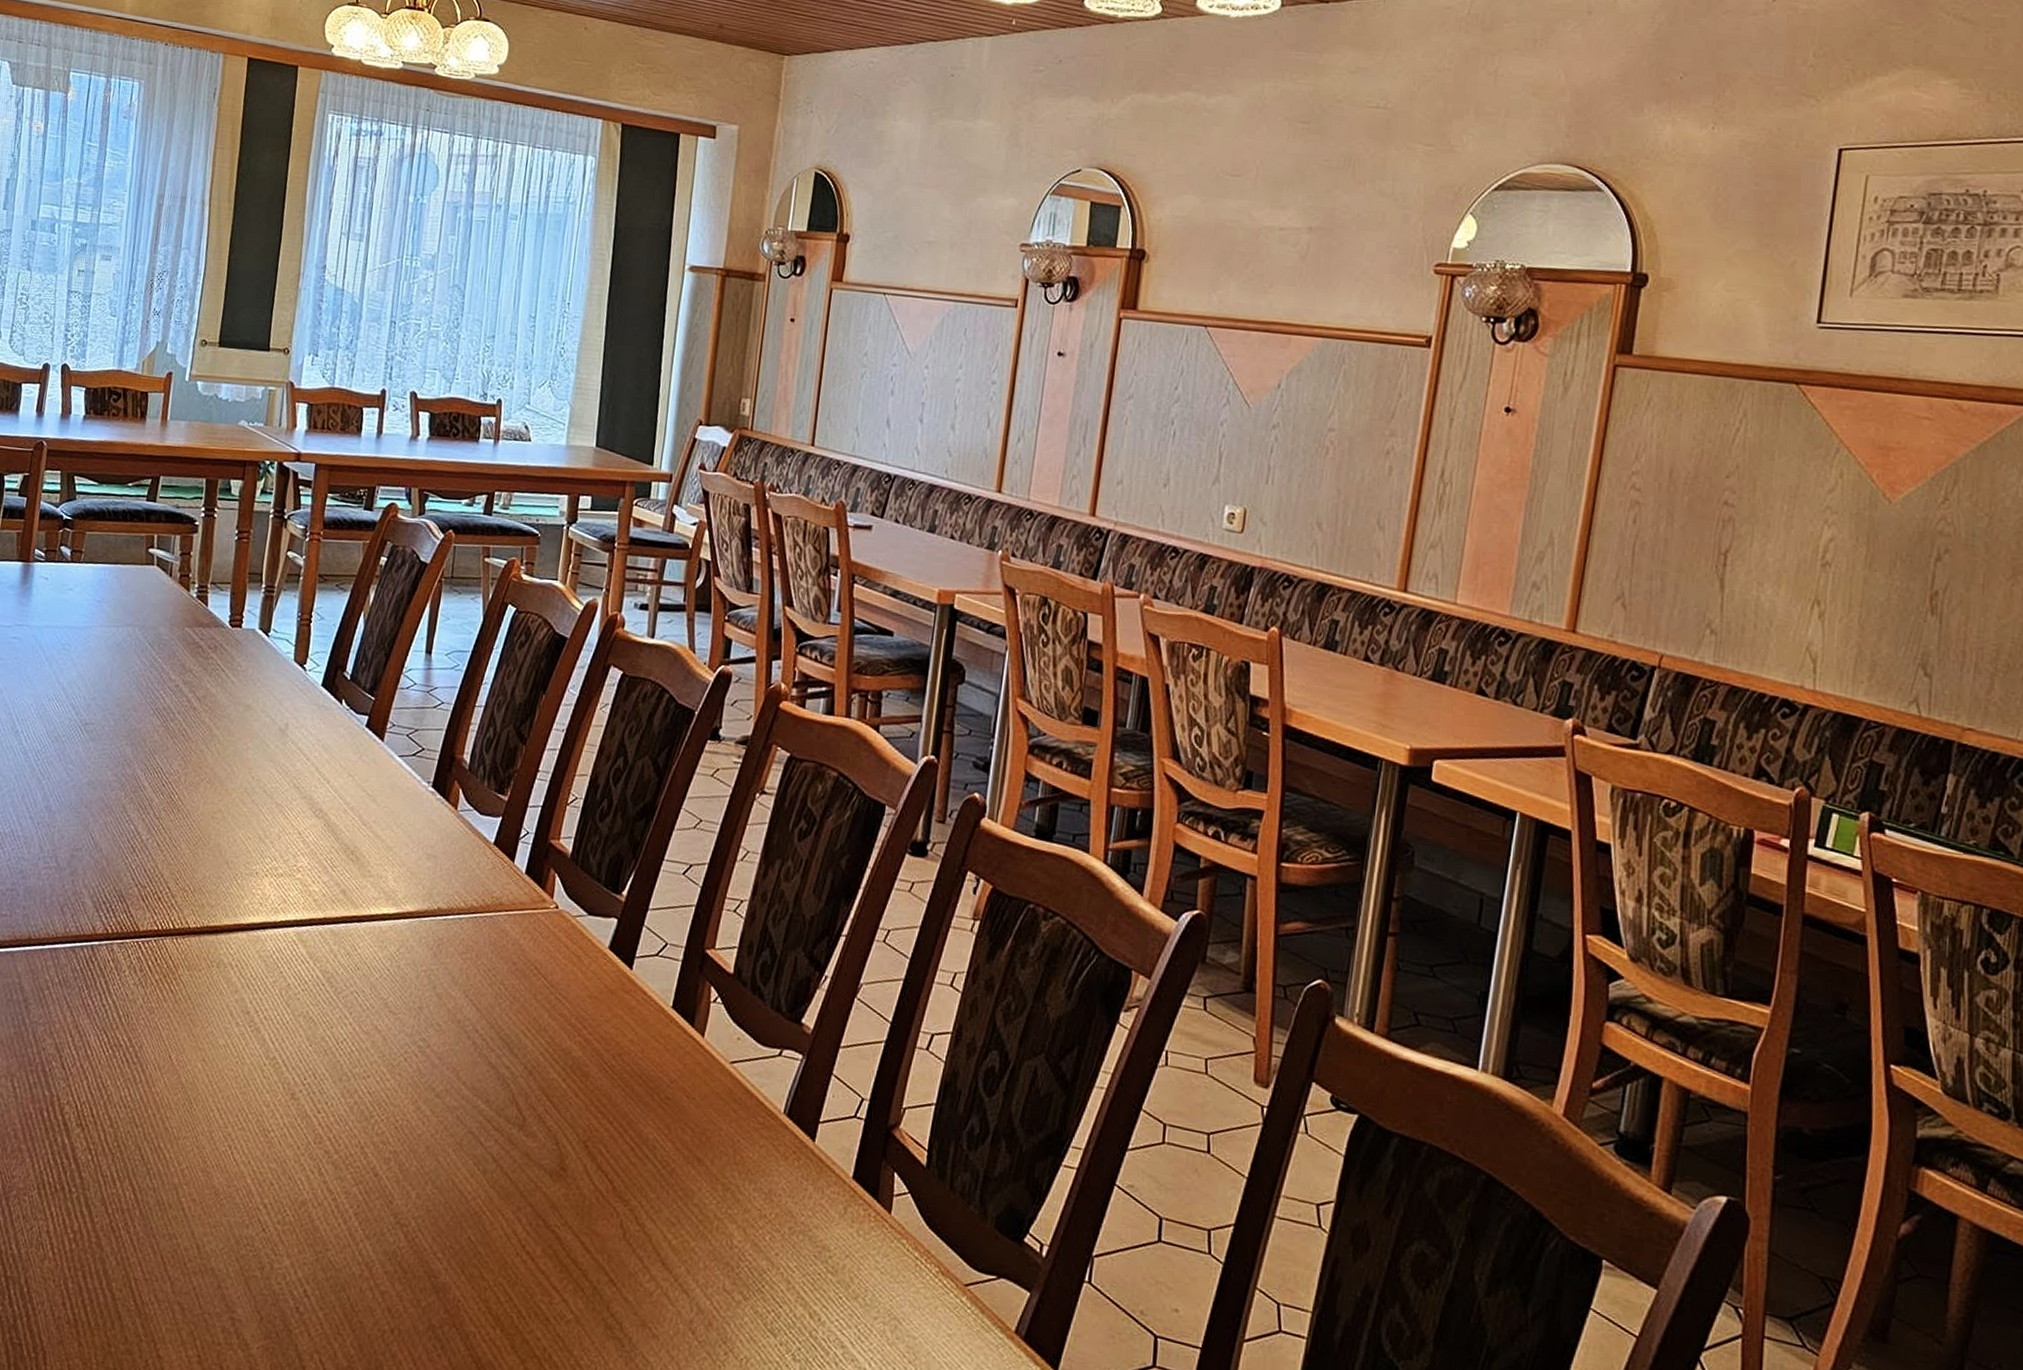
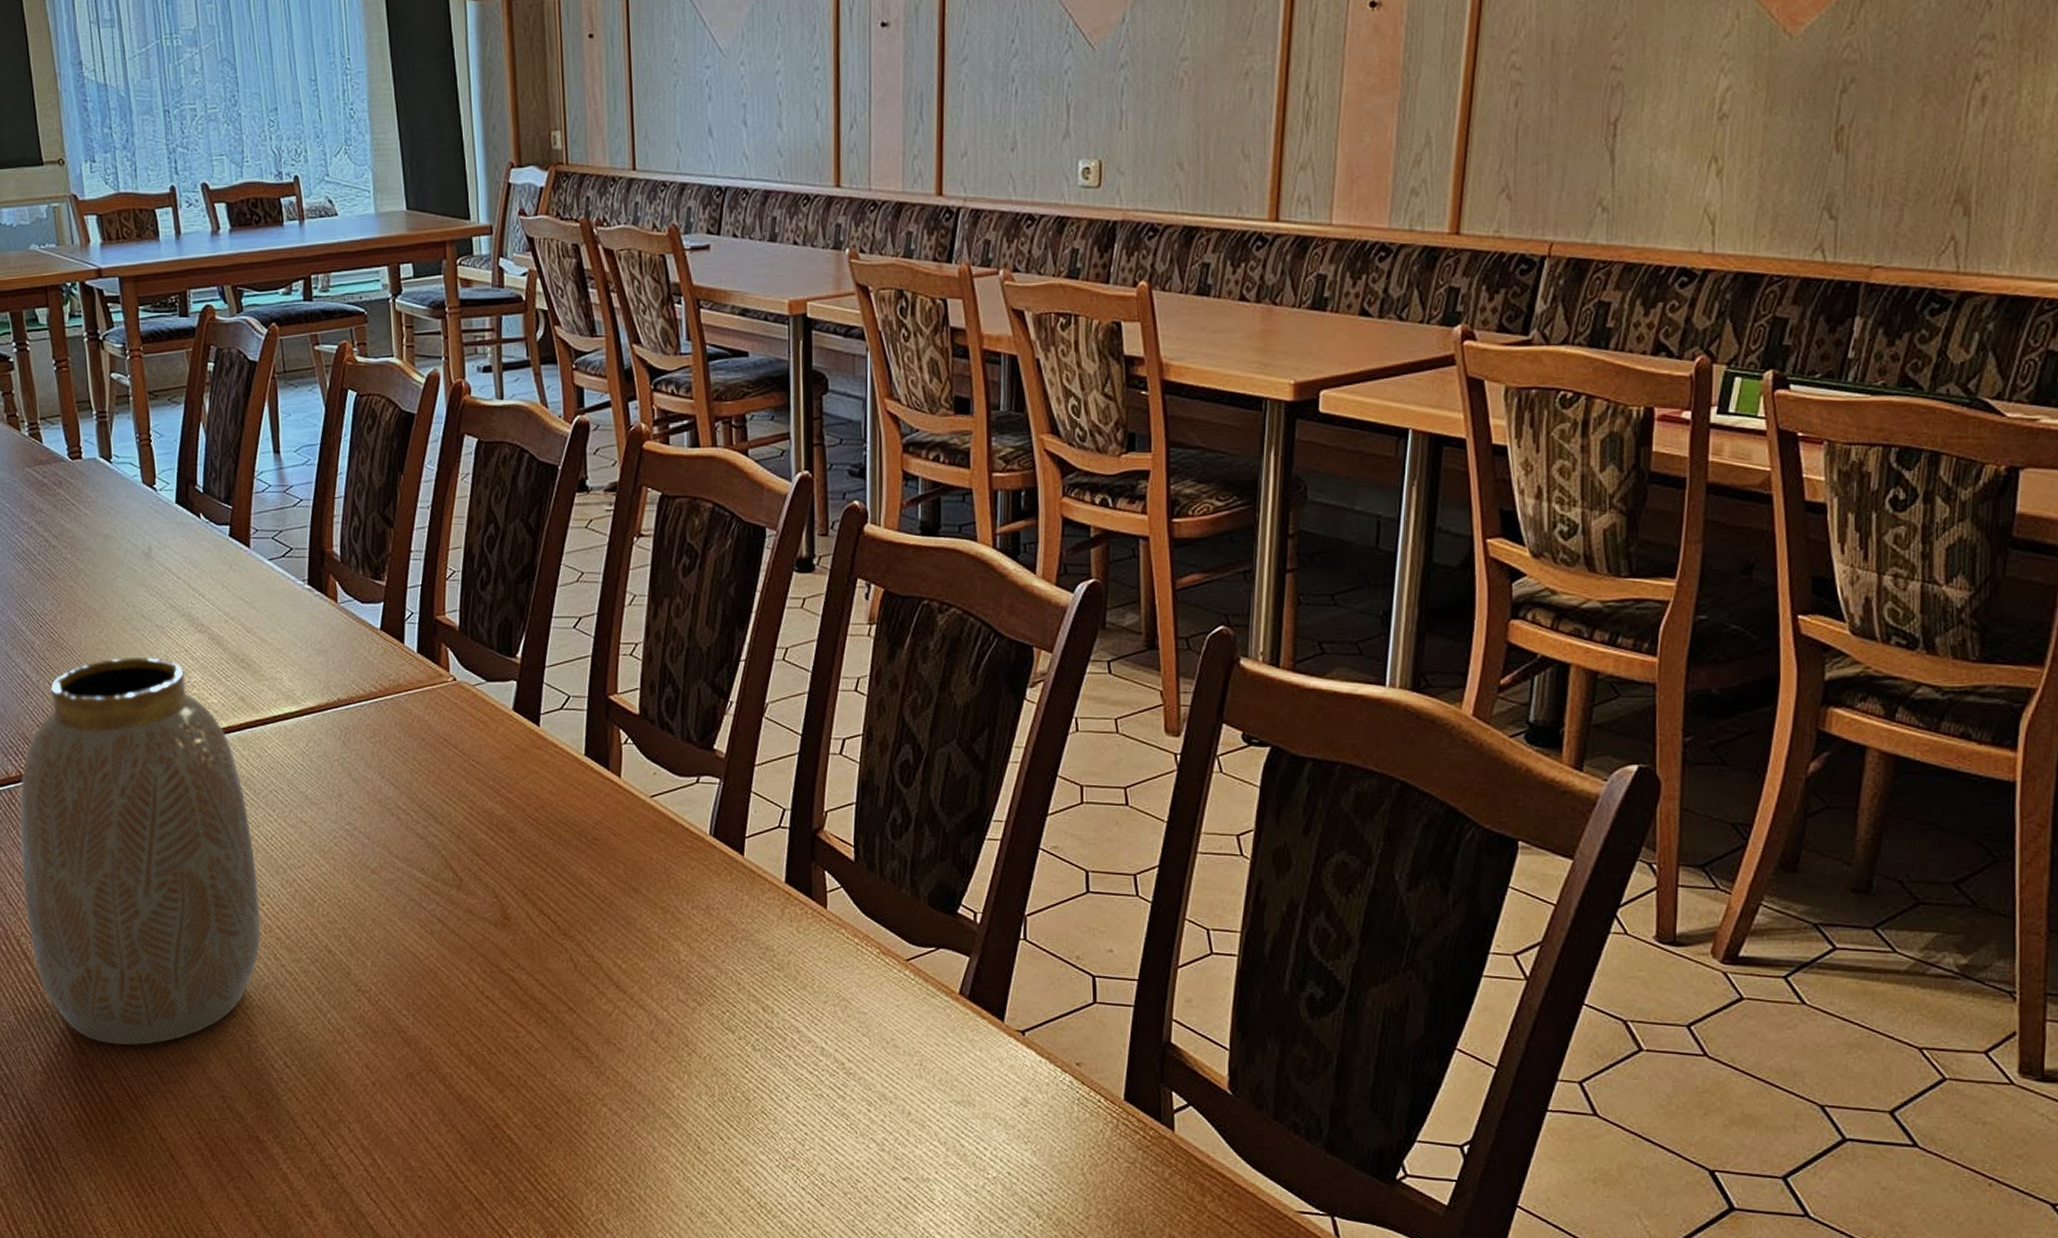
vase: none [73,828,325,1247] -> present [19,656,262,1046]

